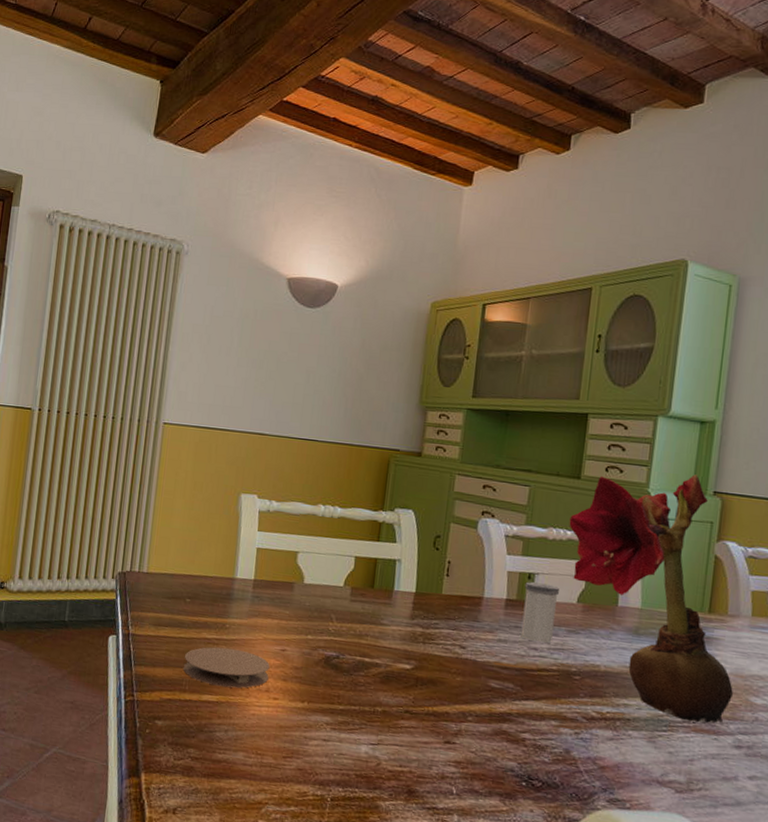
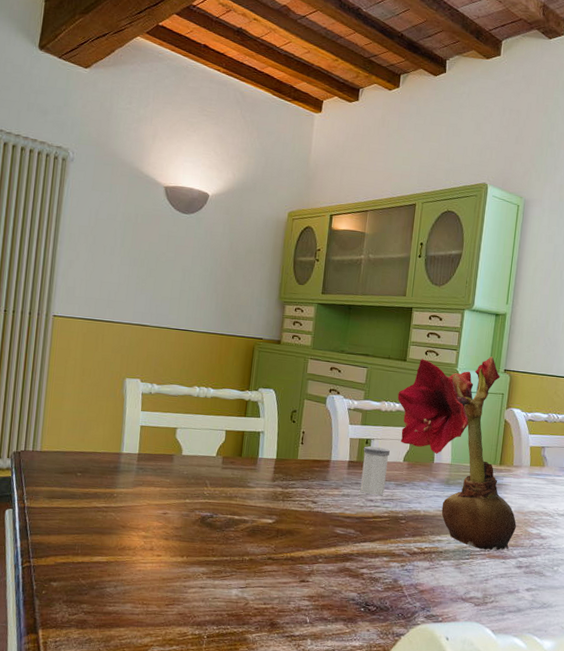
coaster: present [184,647,270,688] -> none [76,514,154,549]

